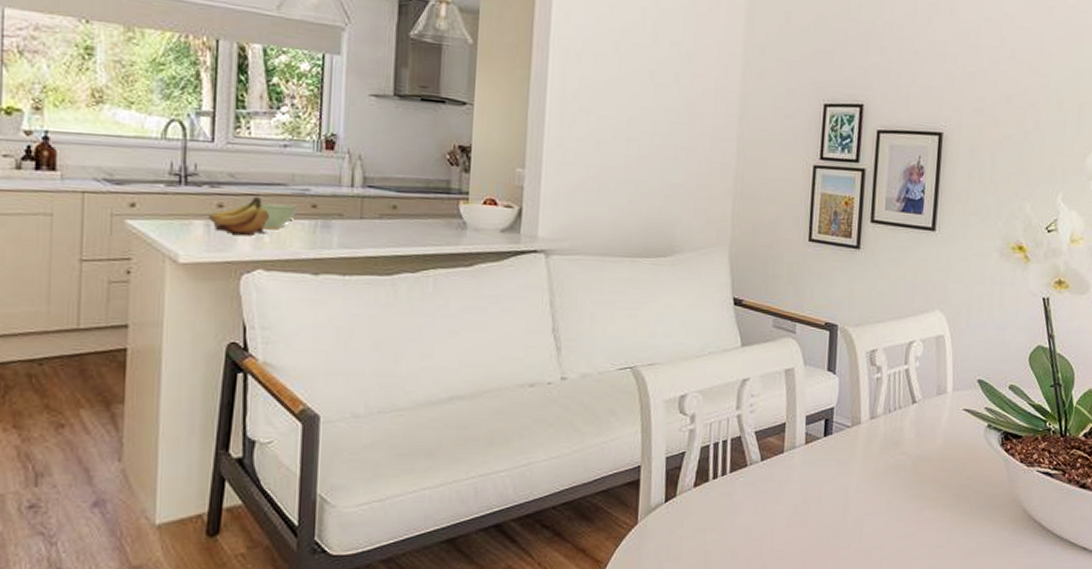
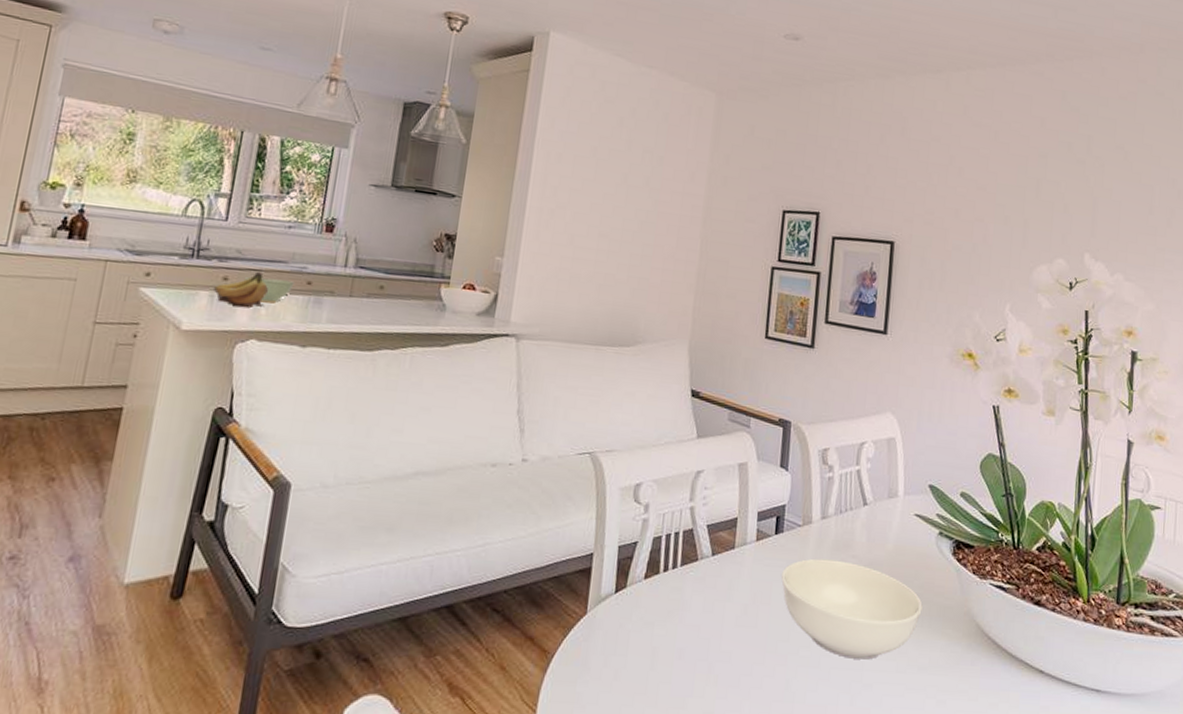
bowl: none [830,457,971,549] -> present [780,558,923,660]

